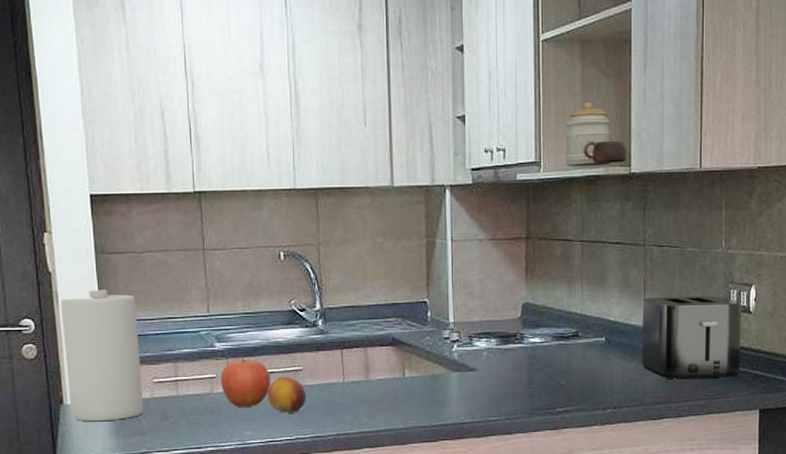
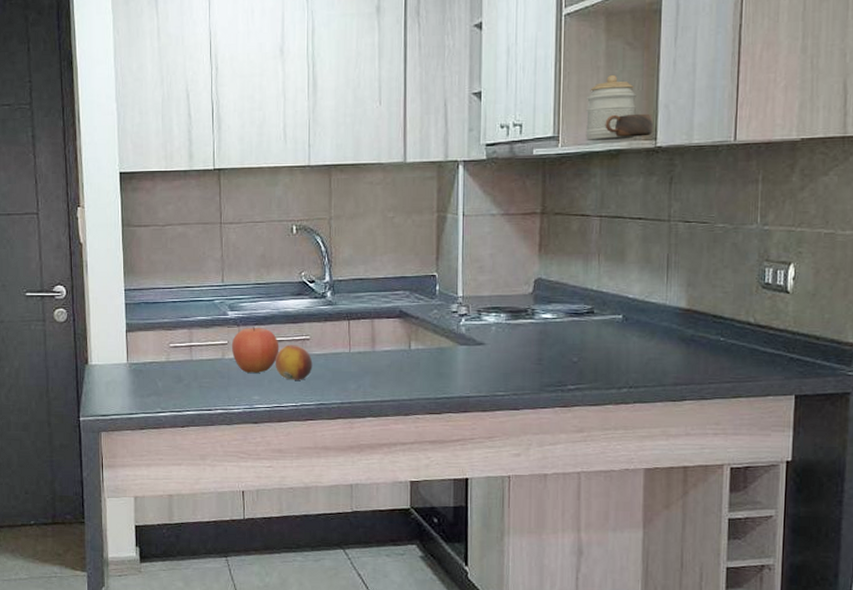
paper towel holder: present [60,290,144,422] -> none [89,260,160,382]
toaster: present [642,295,742,380] -> none [663,273,779,361]

